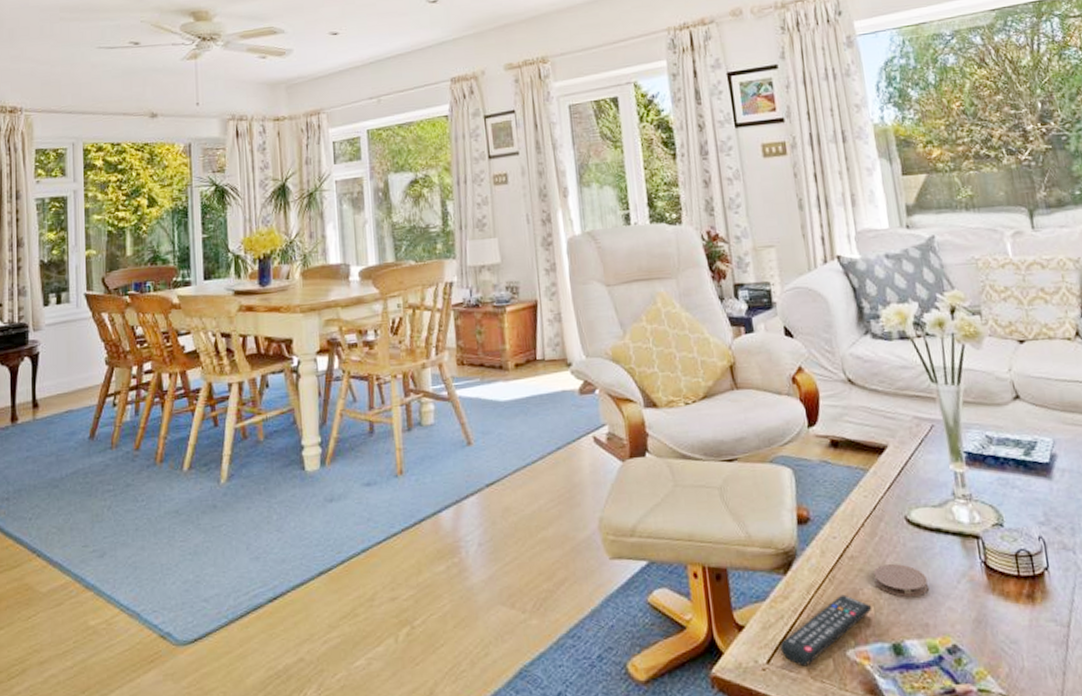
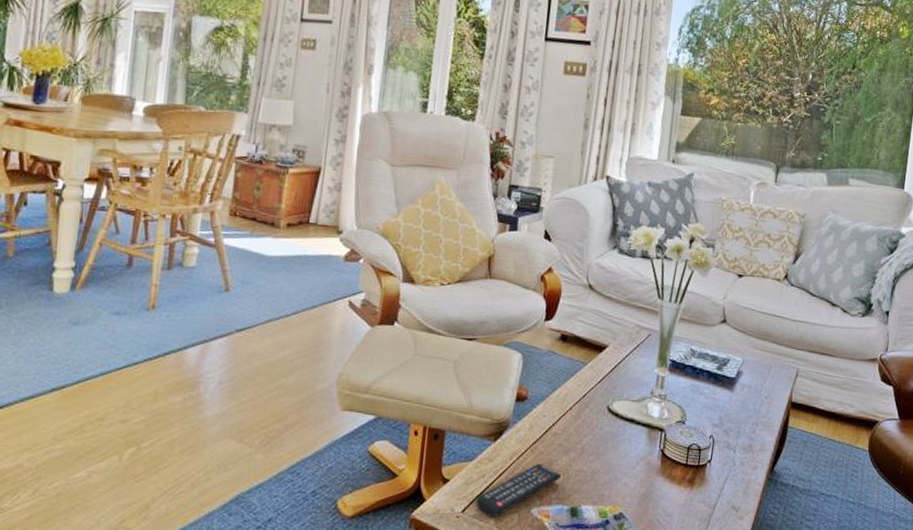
coaster: present [873,563,928,598] -> none [569,442,613,472]

